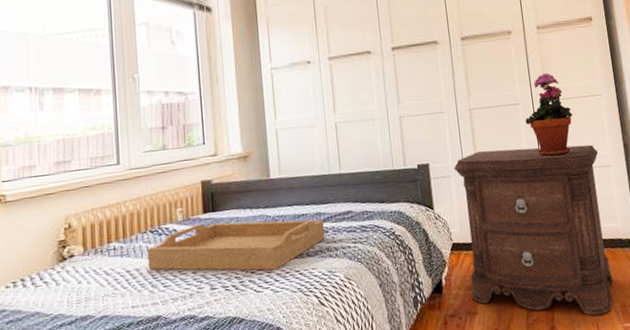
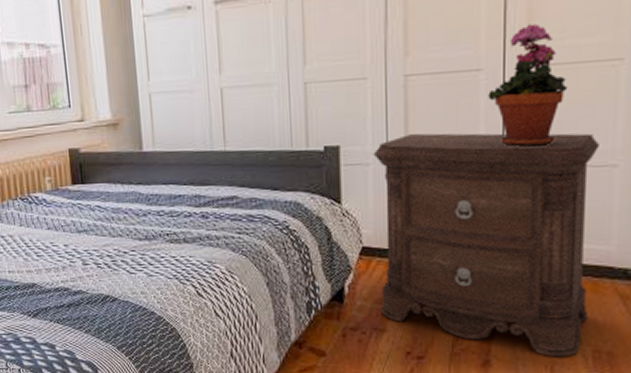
serving tray: present [147,219,325,271] -> none [18,195,205,253]

